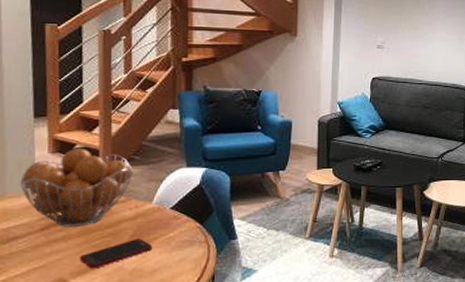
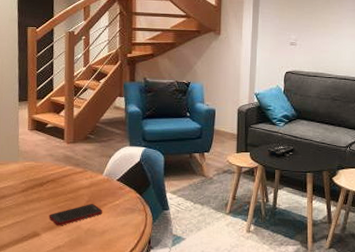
fruit basket: present [20,147,133,227] -> none [8,126,89,191]

